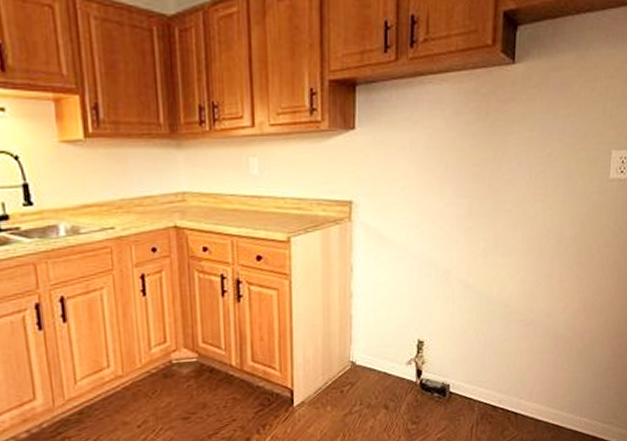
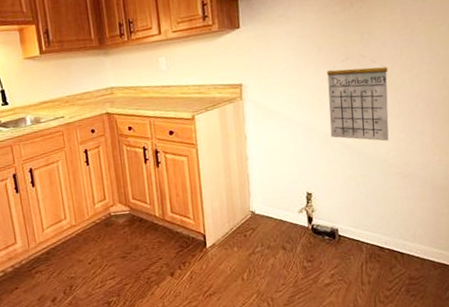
calendar: none [451,177,521,282] -> present [327,55,389,141]

